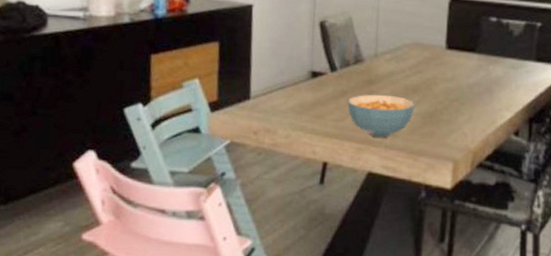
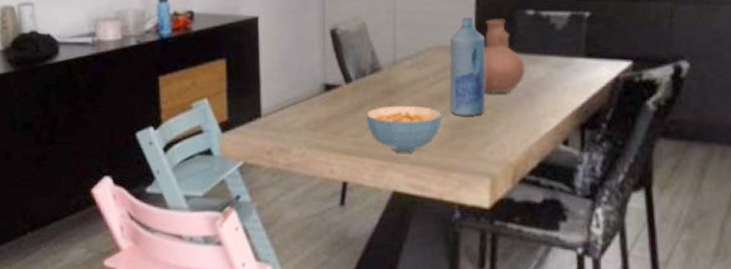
bottle: none [422,19,456,107] -> present [449,17,486,116]
vase: none [452,22,487,89] -> present [483,19,526,94]

